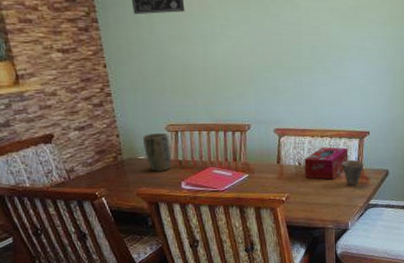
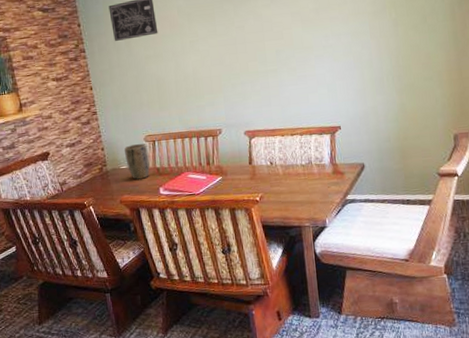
tissue box: present [304,147,349,180] -> none [276,144,321,178]
cup: present [342,160,365,186] -> none [314,155,338,182]

